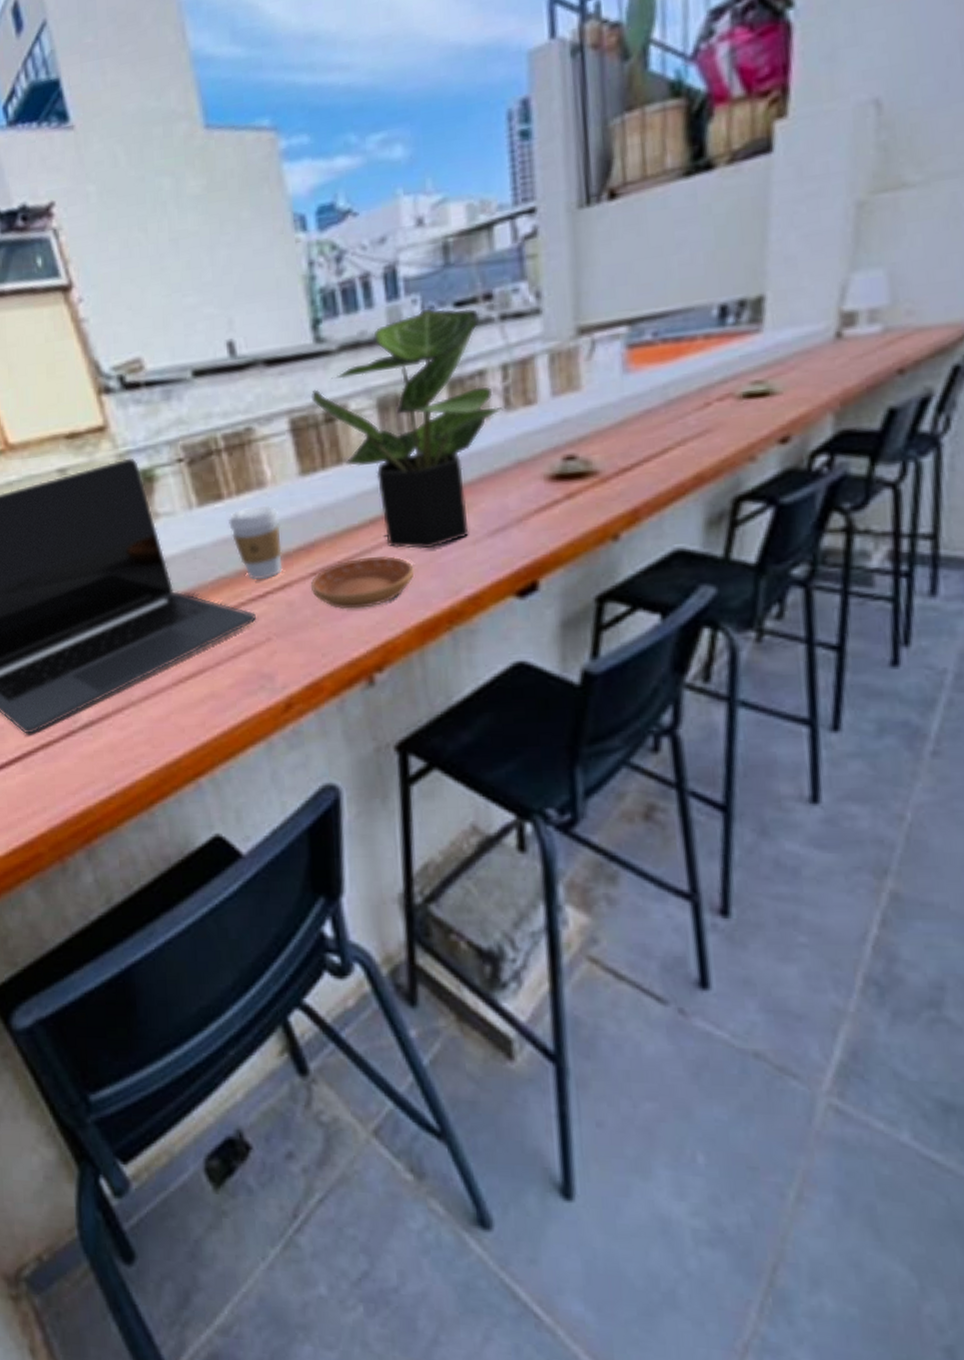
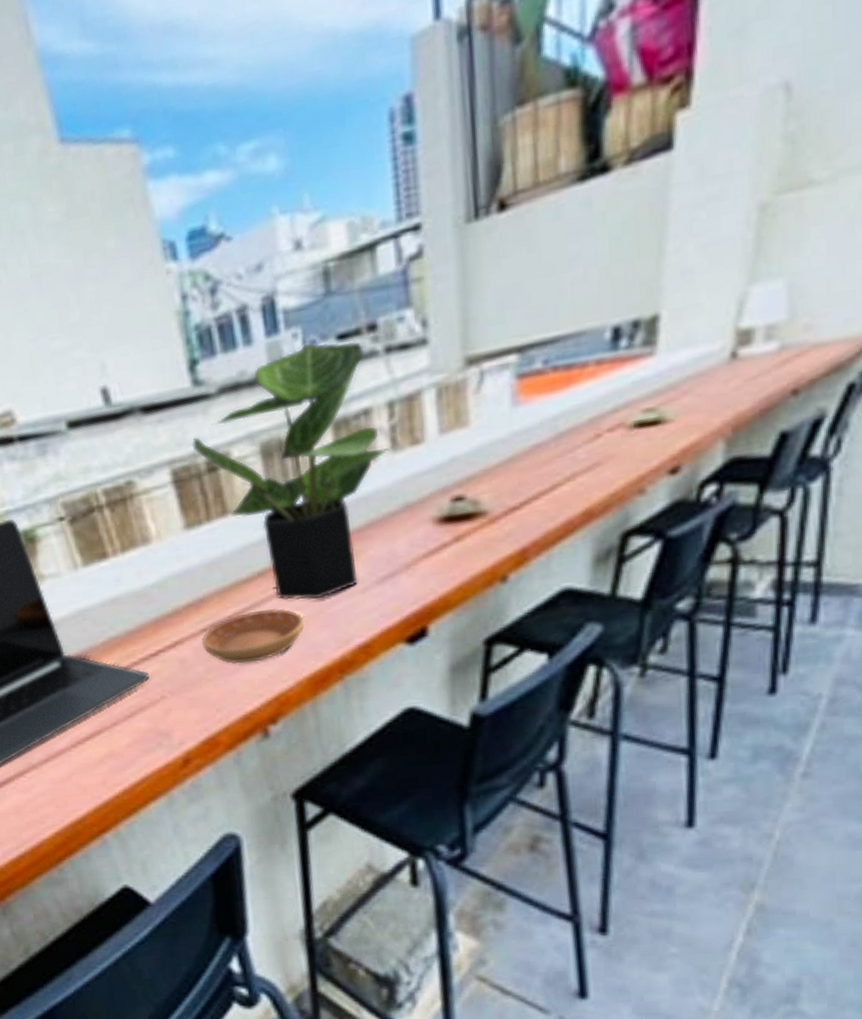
coffee cup: present [229,505,283,580] -> none [115,561,173,639]

